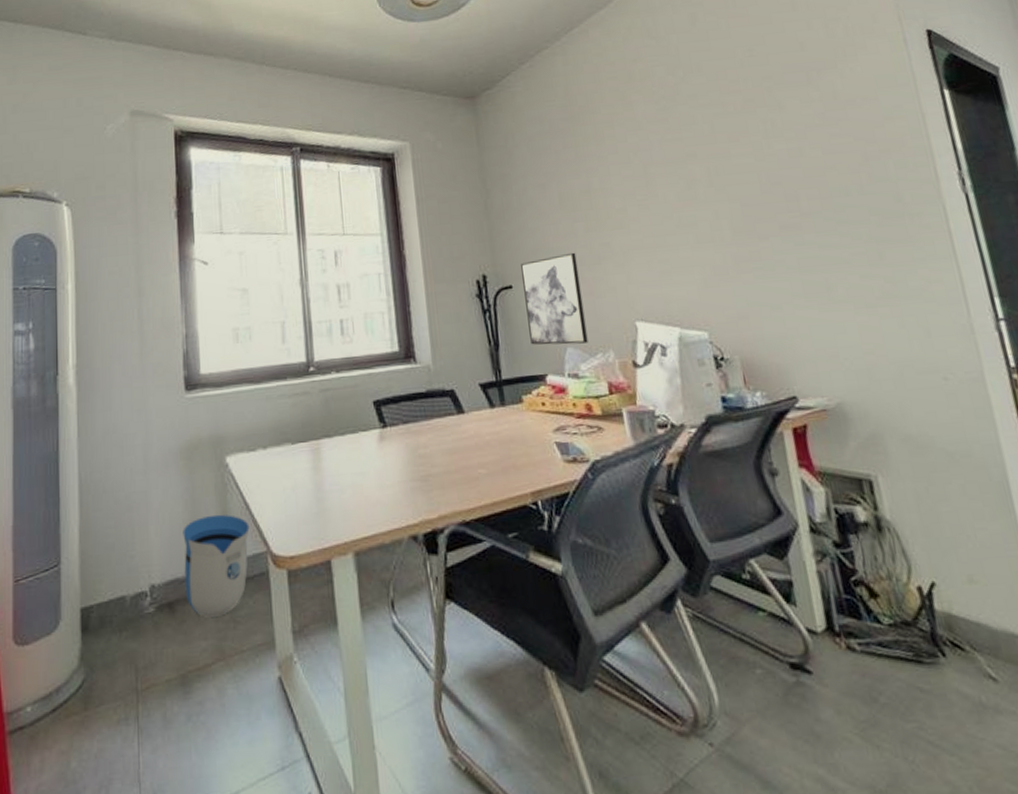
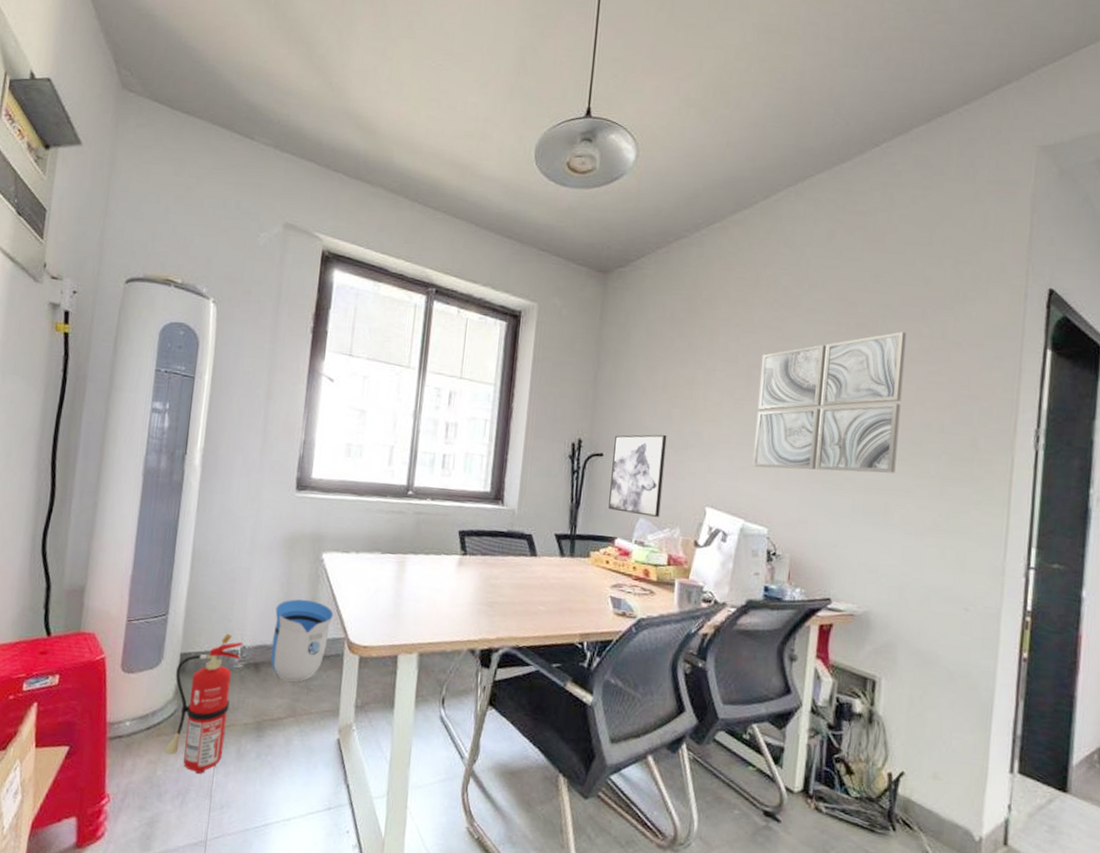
fire extinguisher: none [76,573,152,757] -> present [164,633,244,775]
wall art: none [654,99,826,269] -> present [753,331,907,474]

